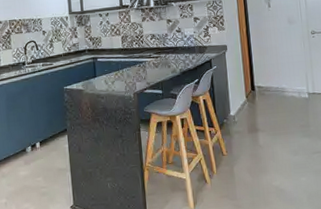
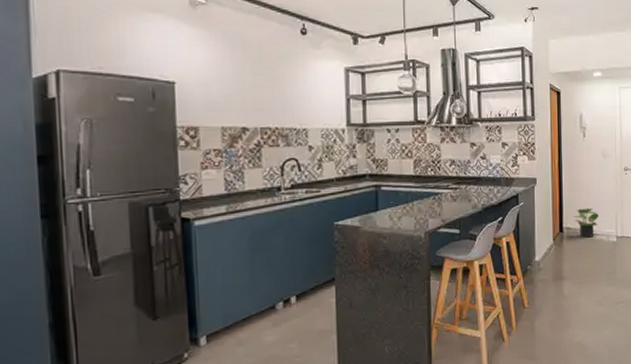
potted plant: none [264,68,289,95] -> present [574,208,599,238]

